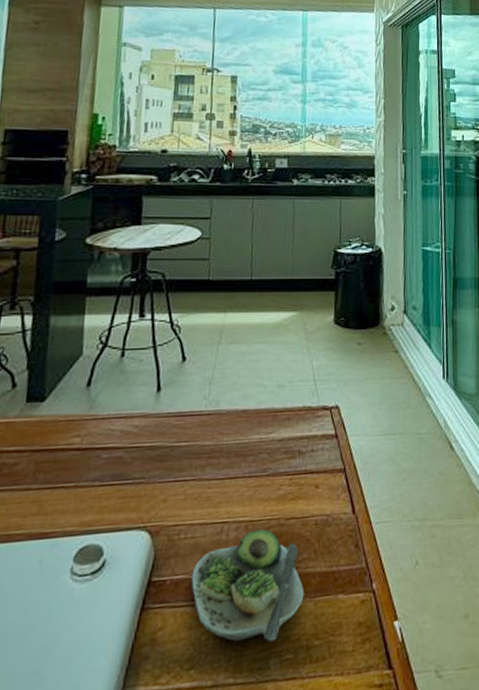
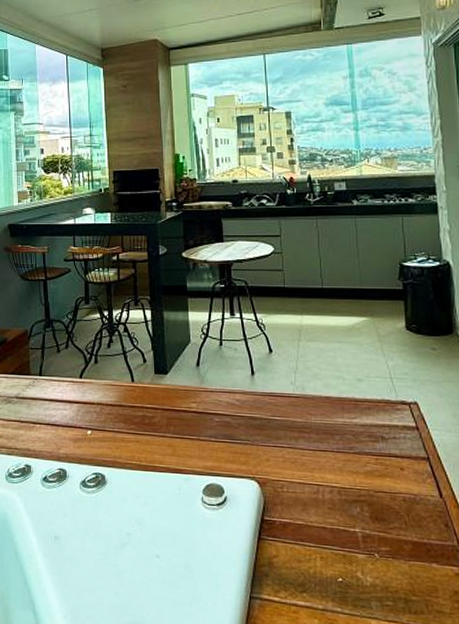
salad plate: present [191,529,305,642] -> none [296,495,399,588]

